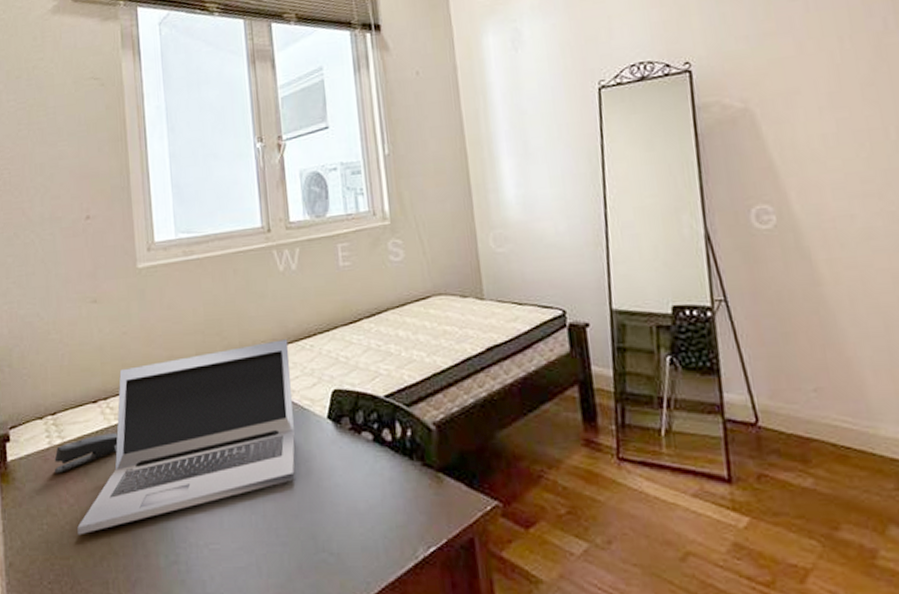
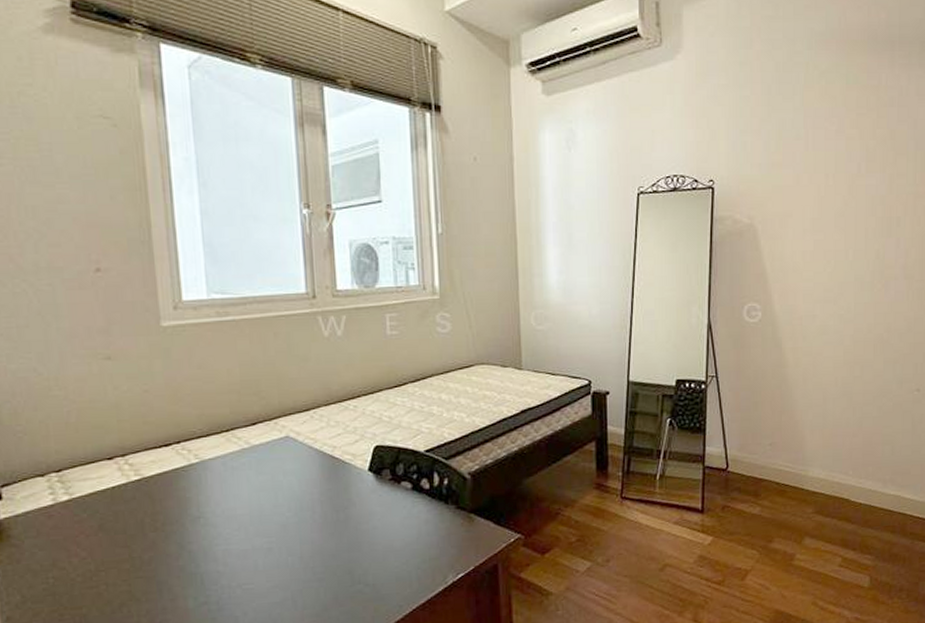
stapler: present [54,433,118,474] -> none [60,488,139,530]
laptop: present [77,339,295,536] -> none [91,400,335,586]

